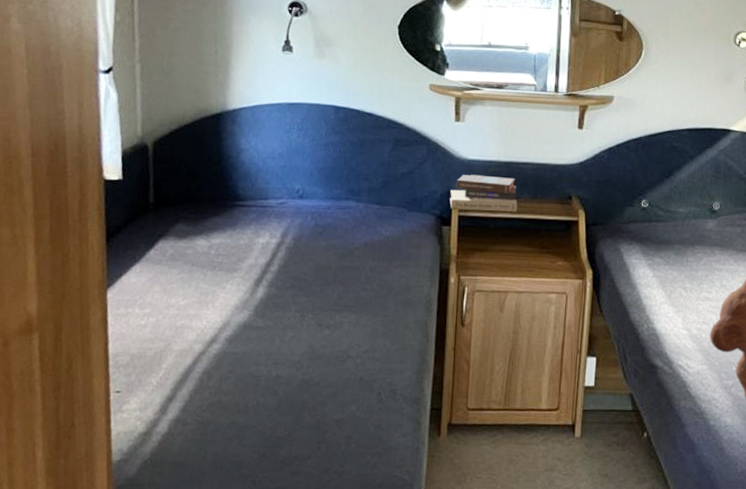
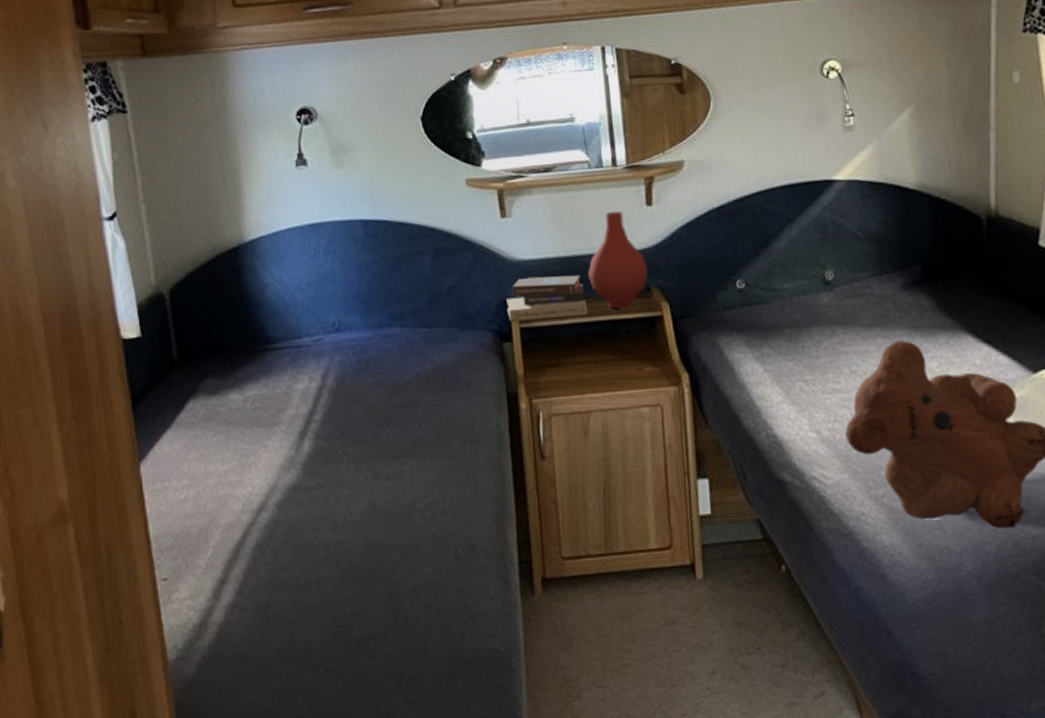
vase: none [522,129,572,211] -> present [588,211,649,309]

